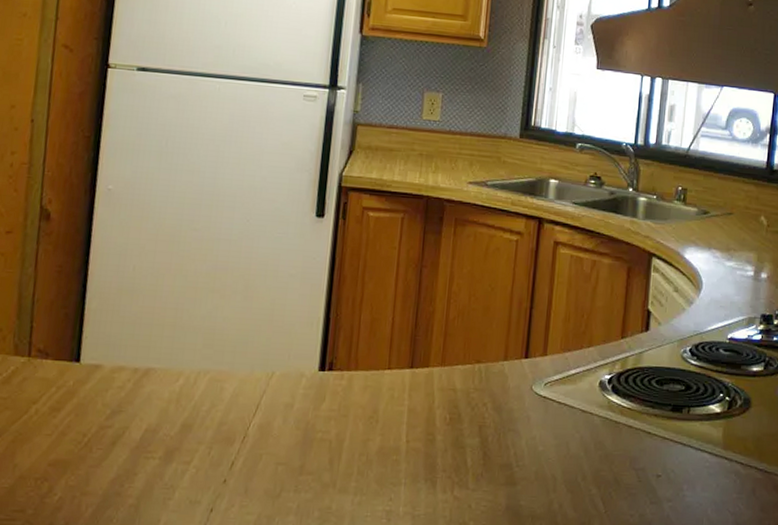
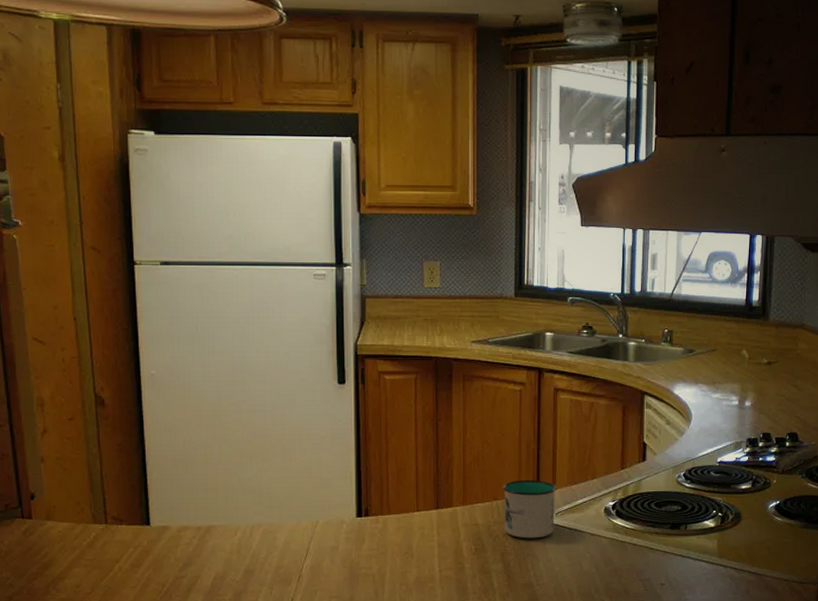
mug: none [485,341,549,412] -> present [503,479,557,539]

